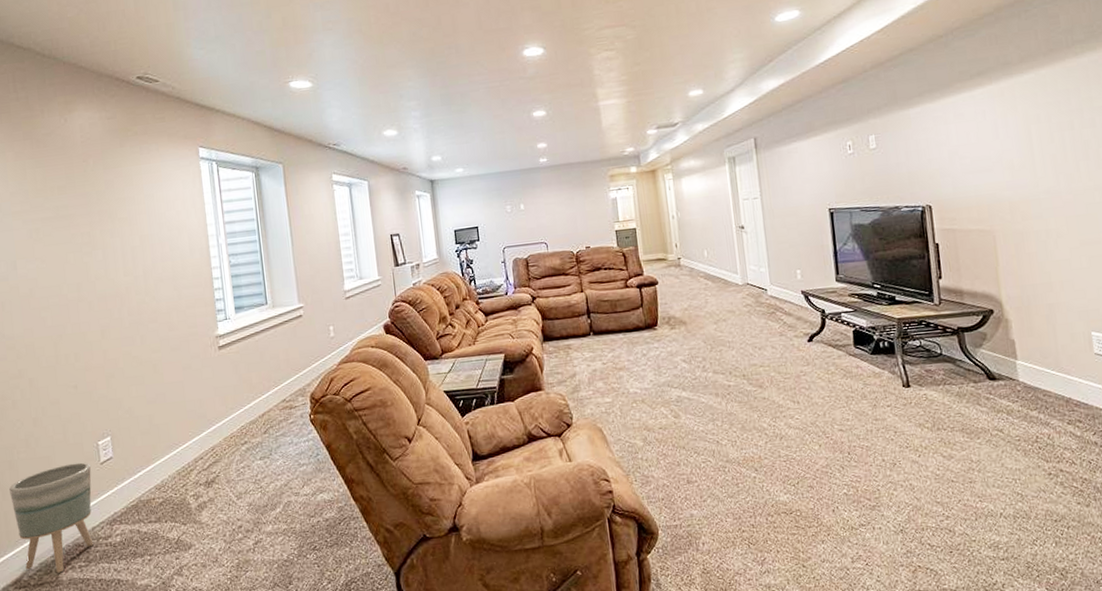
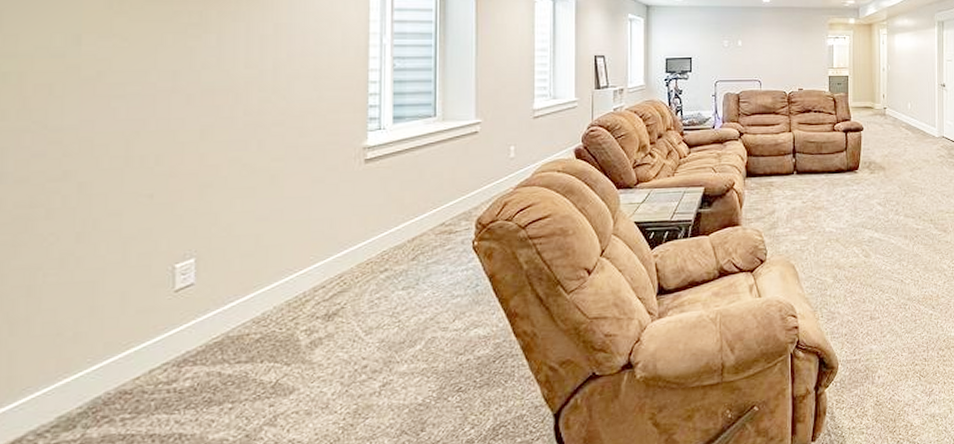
planter: present [9,462,94,573] -> none [22,289,158,429]

